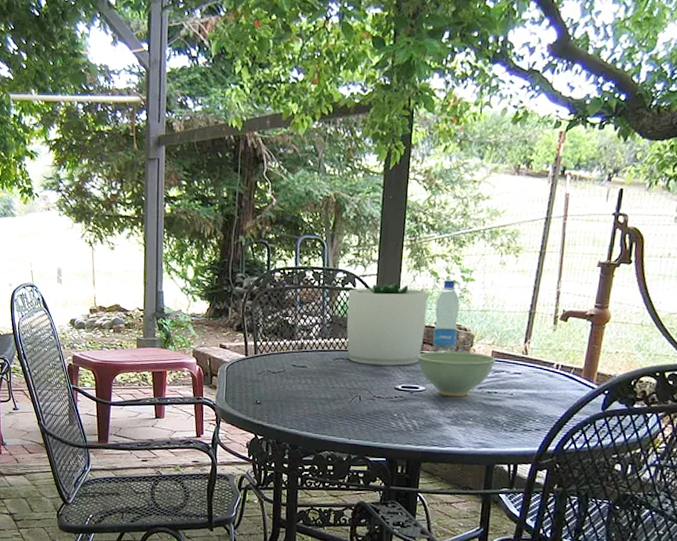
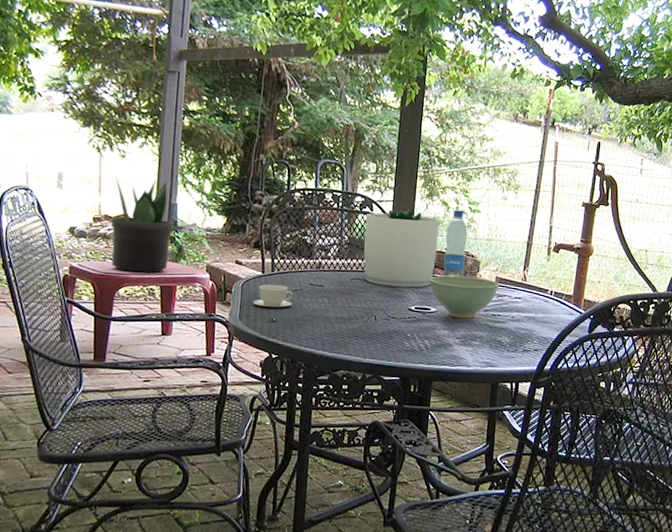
planter: none [105,268,162,360] -> present [110,176,175,273]
teacup: none [237,366,277,390] -> present [252,284,294,308]

